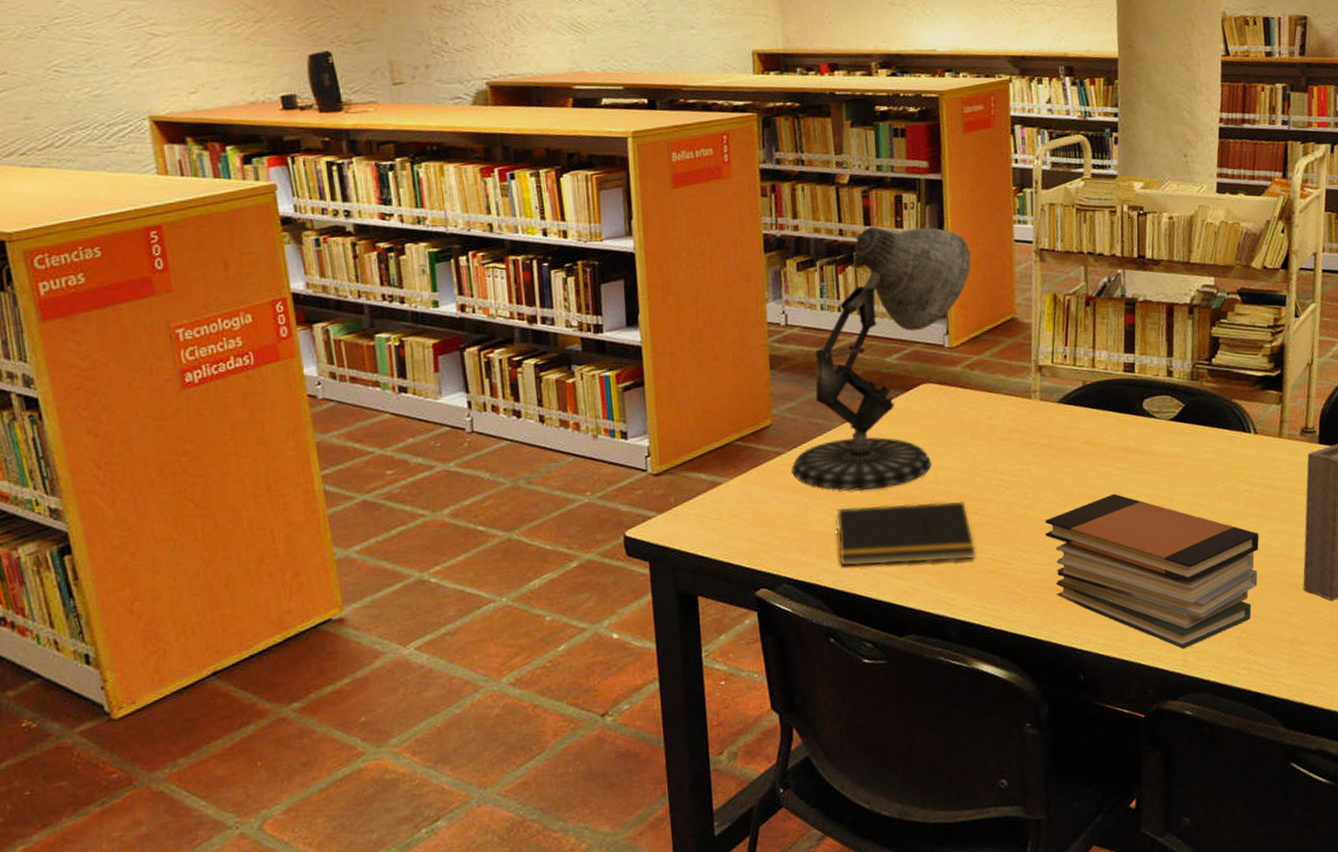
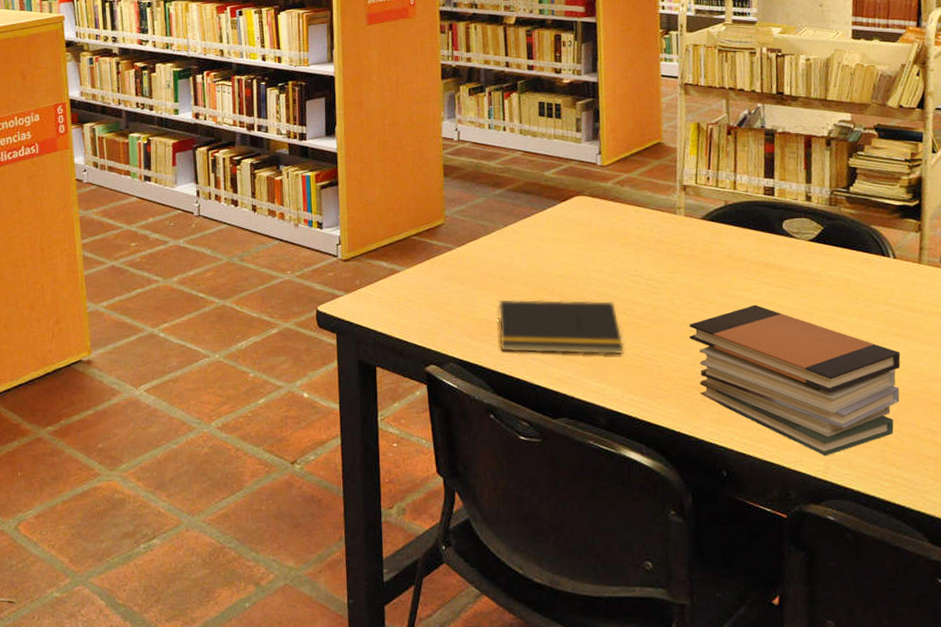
desk lamp: present [791,226,971,491] -> none [460,60,622,286]

